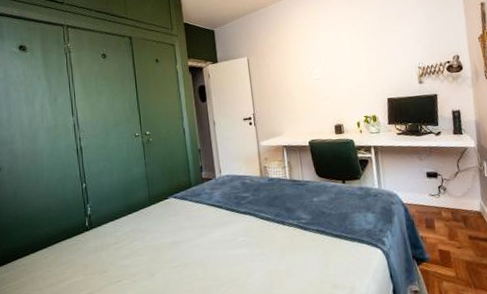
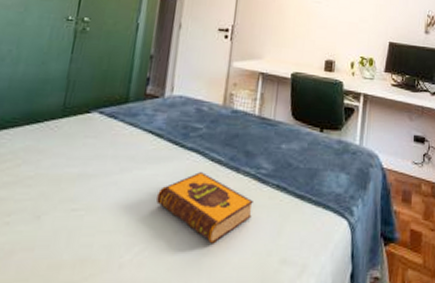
hardback book: none [228,228,302,280] -> present [156,172,253,244]

